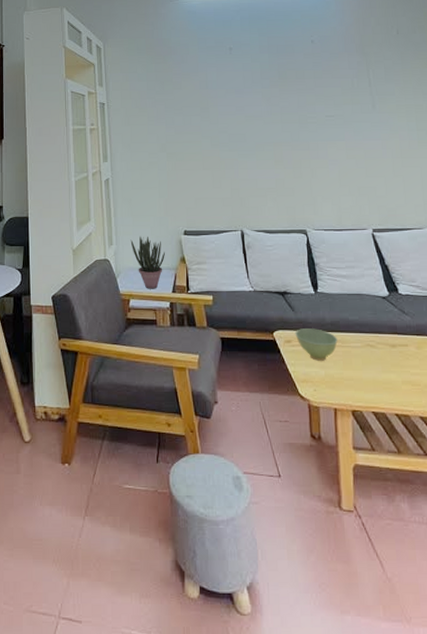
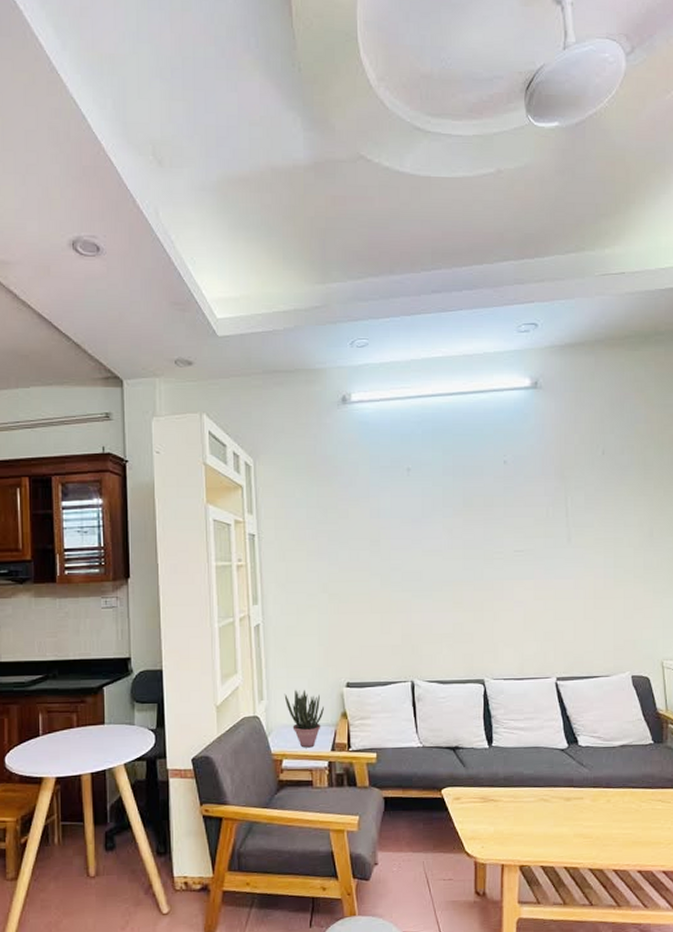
bowl: present [295,328,338,361] -> none [465,784,510,817]

